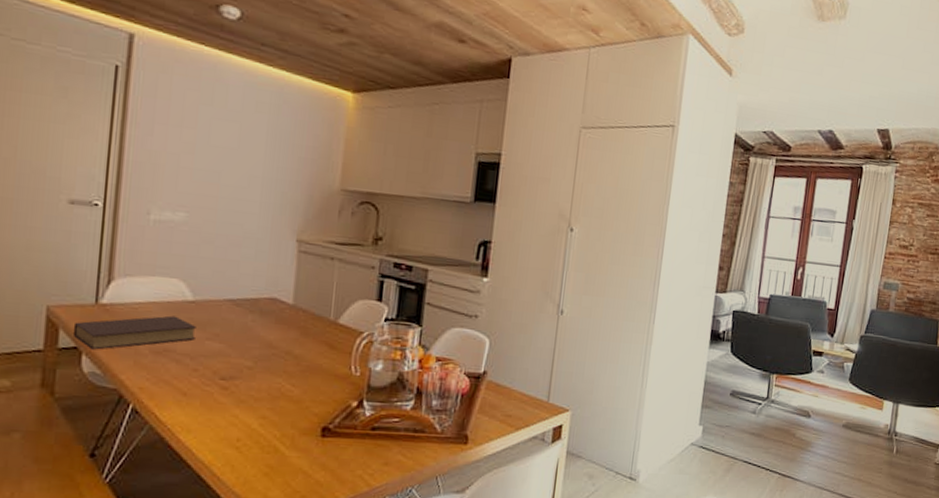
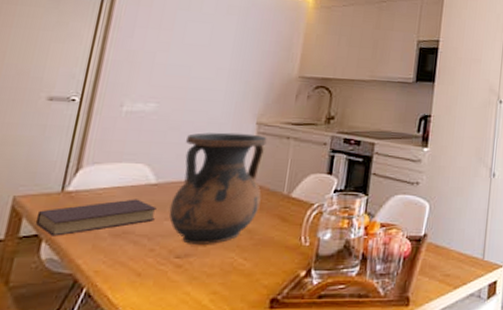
vase: none [209,248,309,368] -> present [169,132,267,244]

